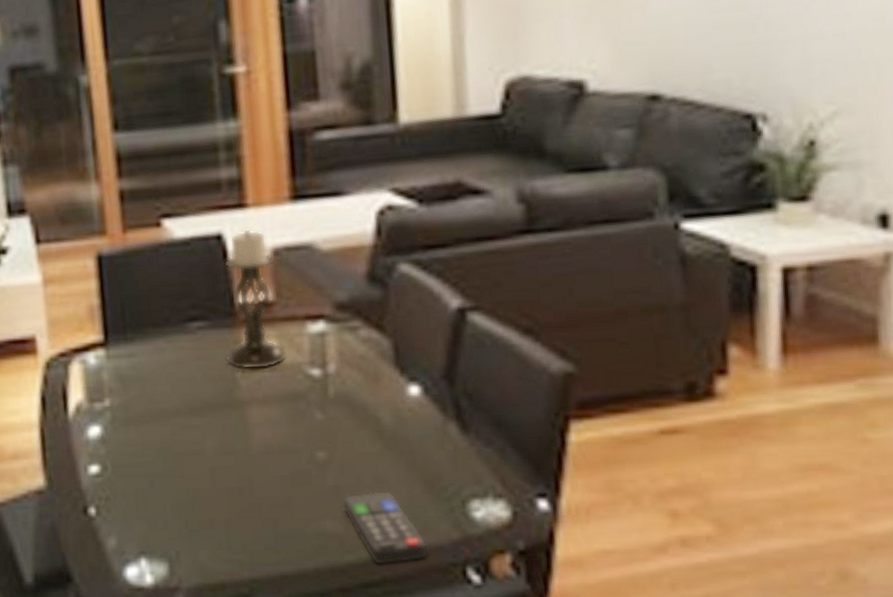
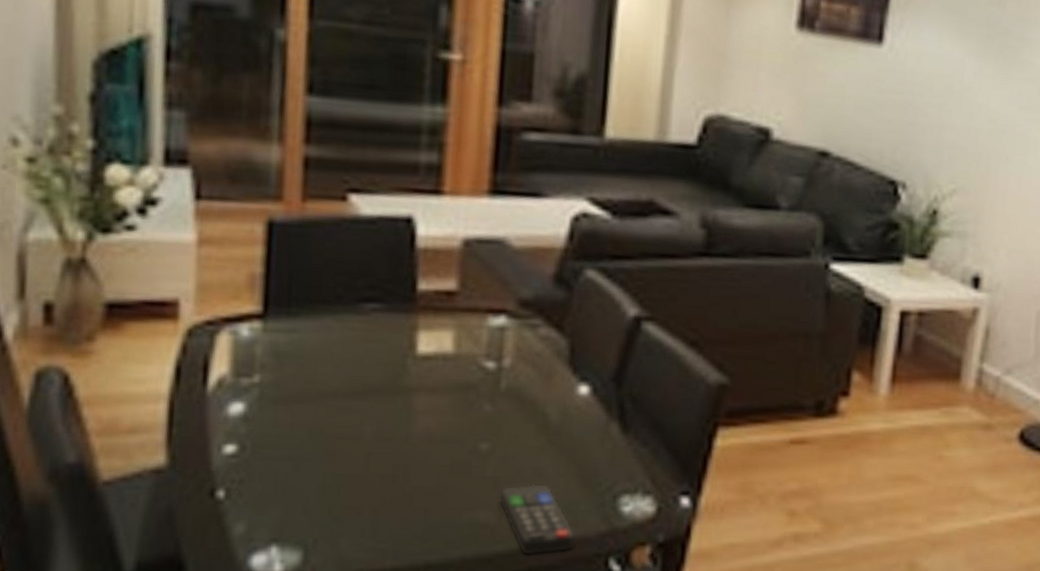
candle holder: present [225,229,287,371] -> none [399,216,463,358]

